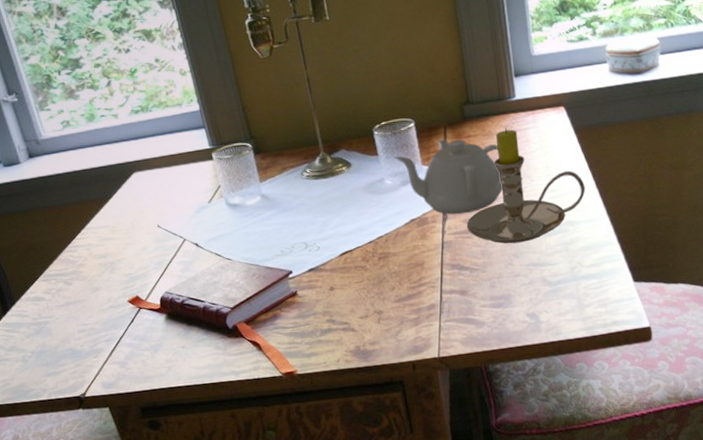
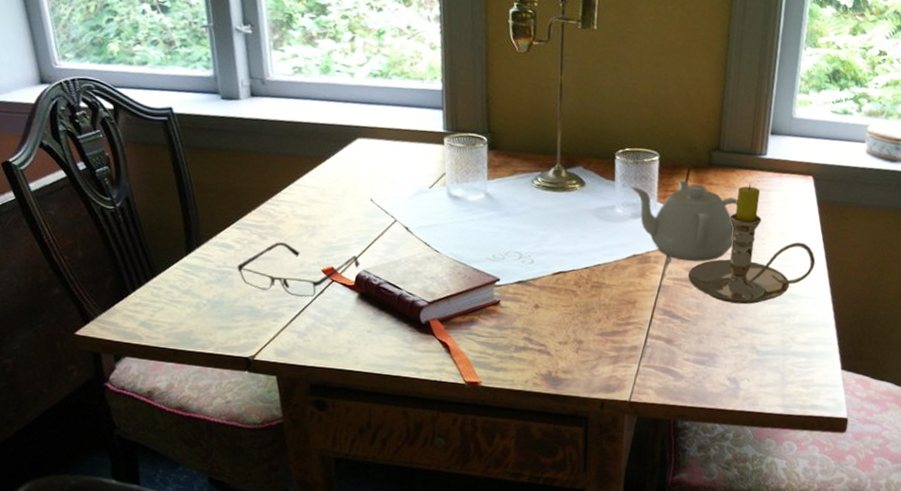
spectacles: none [51,280,162,332] -> present [237,242,360,298]

